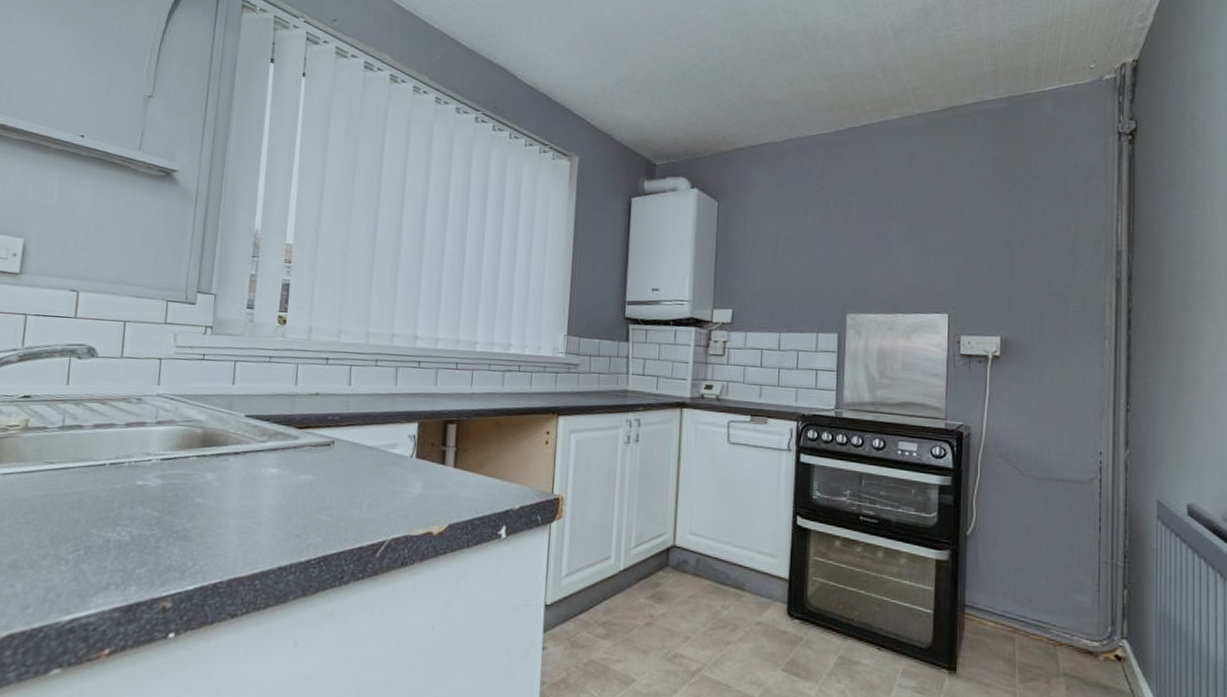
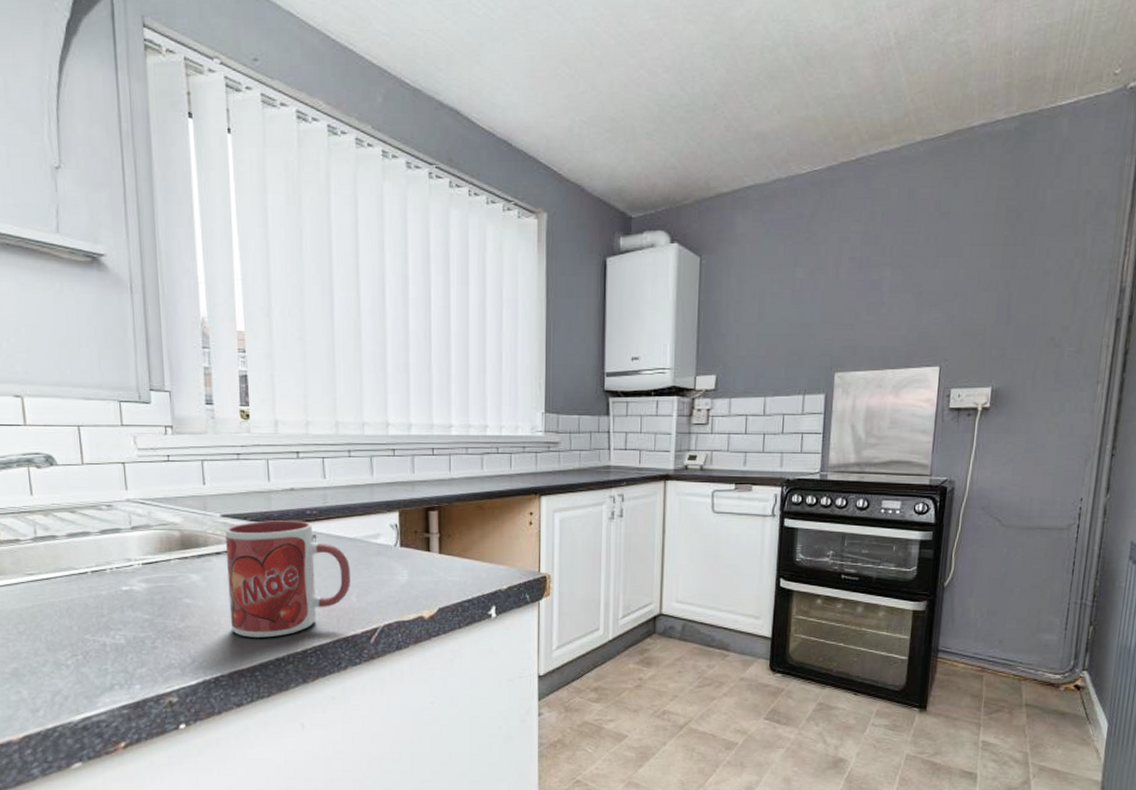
mug: none [238,423,364,544] -> present [224,520,350,638]

